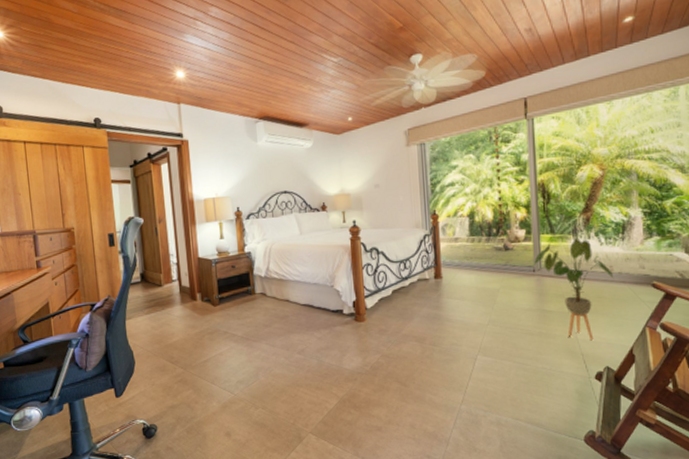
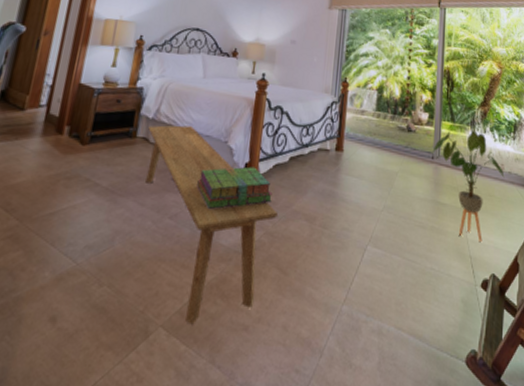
bench: none [263,278,390,430] -> present [145,125,278,325]
stack of books: none [315,303,382,343] -> present [197,166,273,210]

